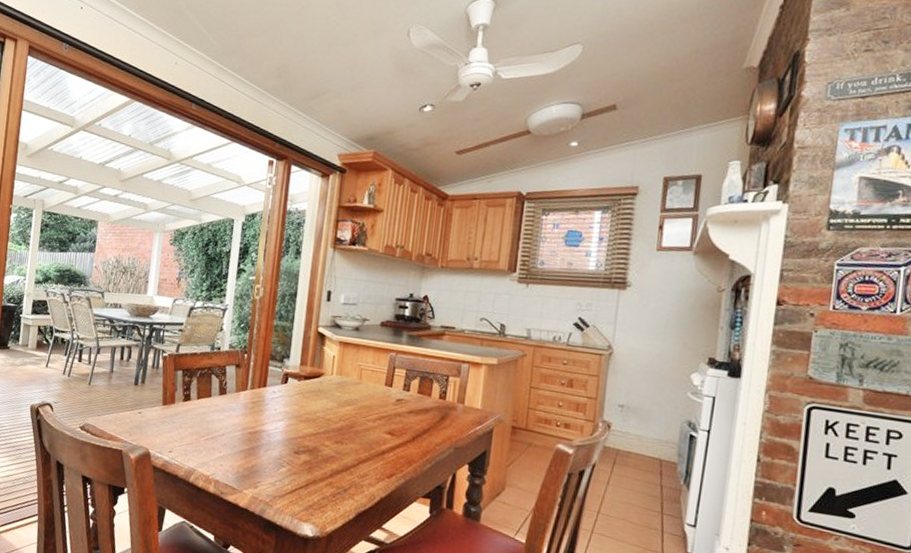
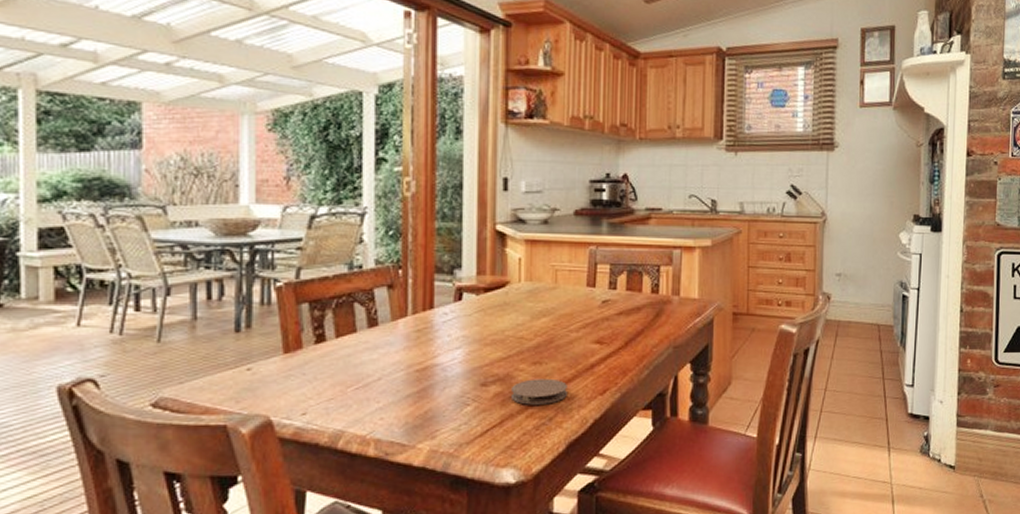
coaster: none [315,454,361,478] -> present [510,378,567,405]

